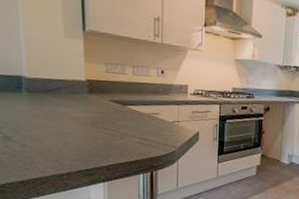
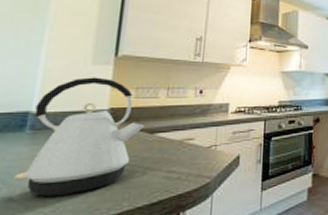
kettle: none [23,49,117,147] -> present [14,77,144,196]

